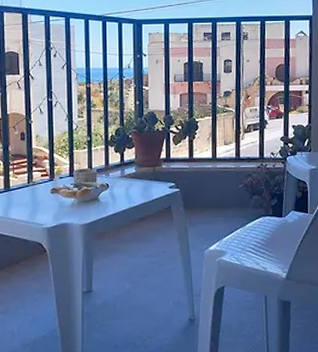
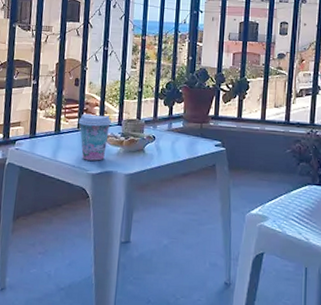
coffee cup: none [28,167,63,215] -> present [78,113,112,161]

